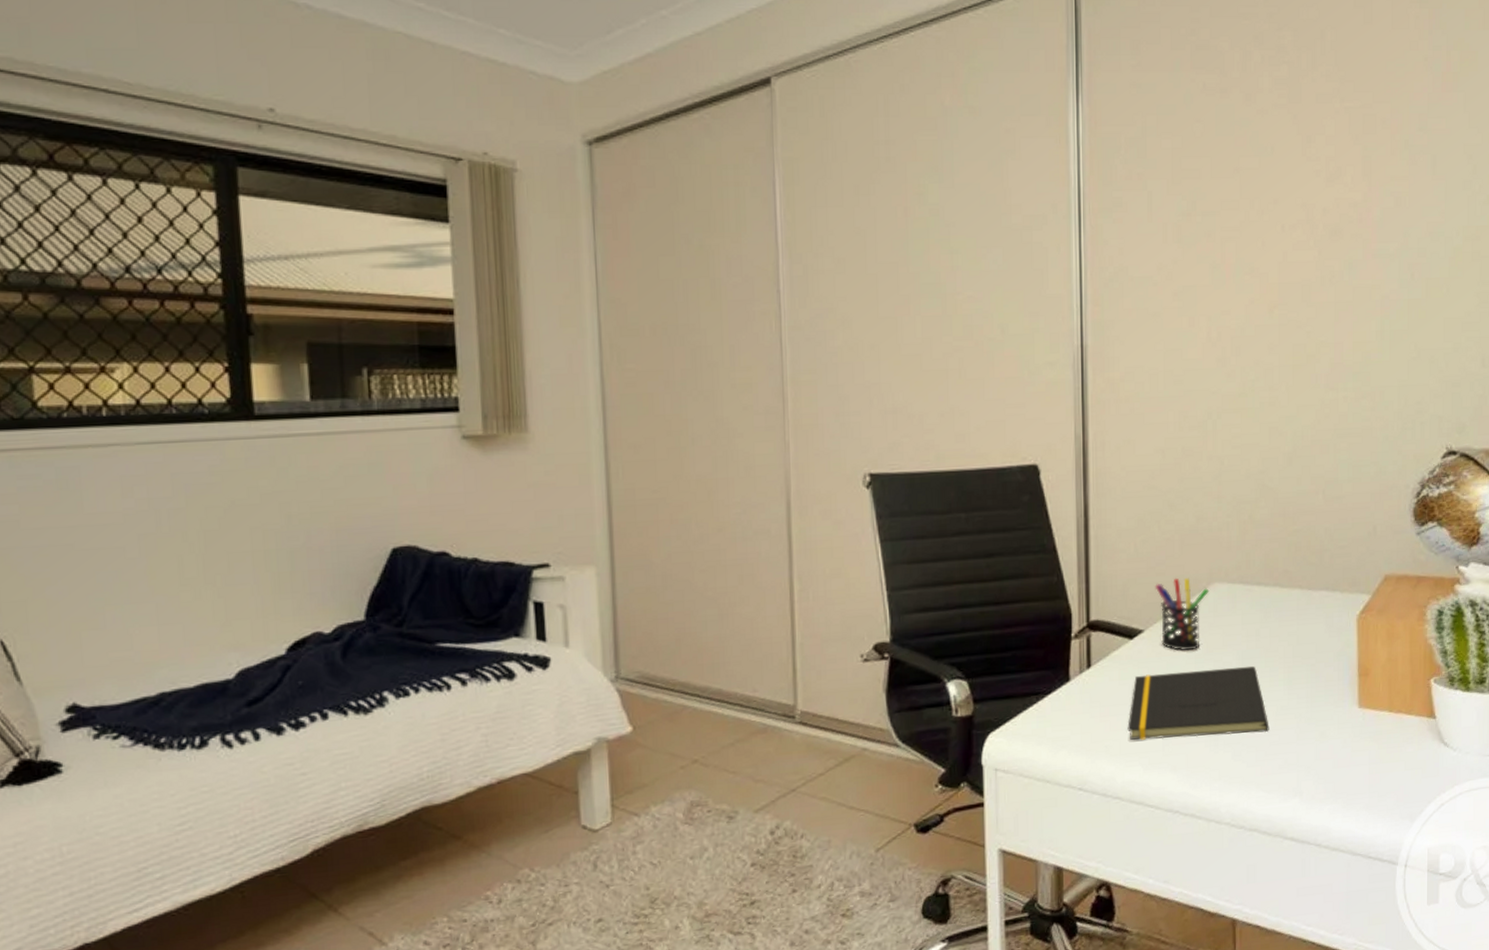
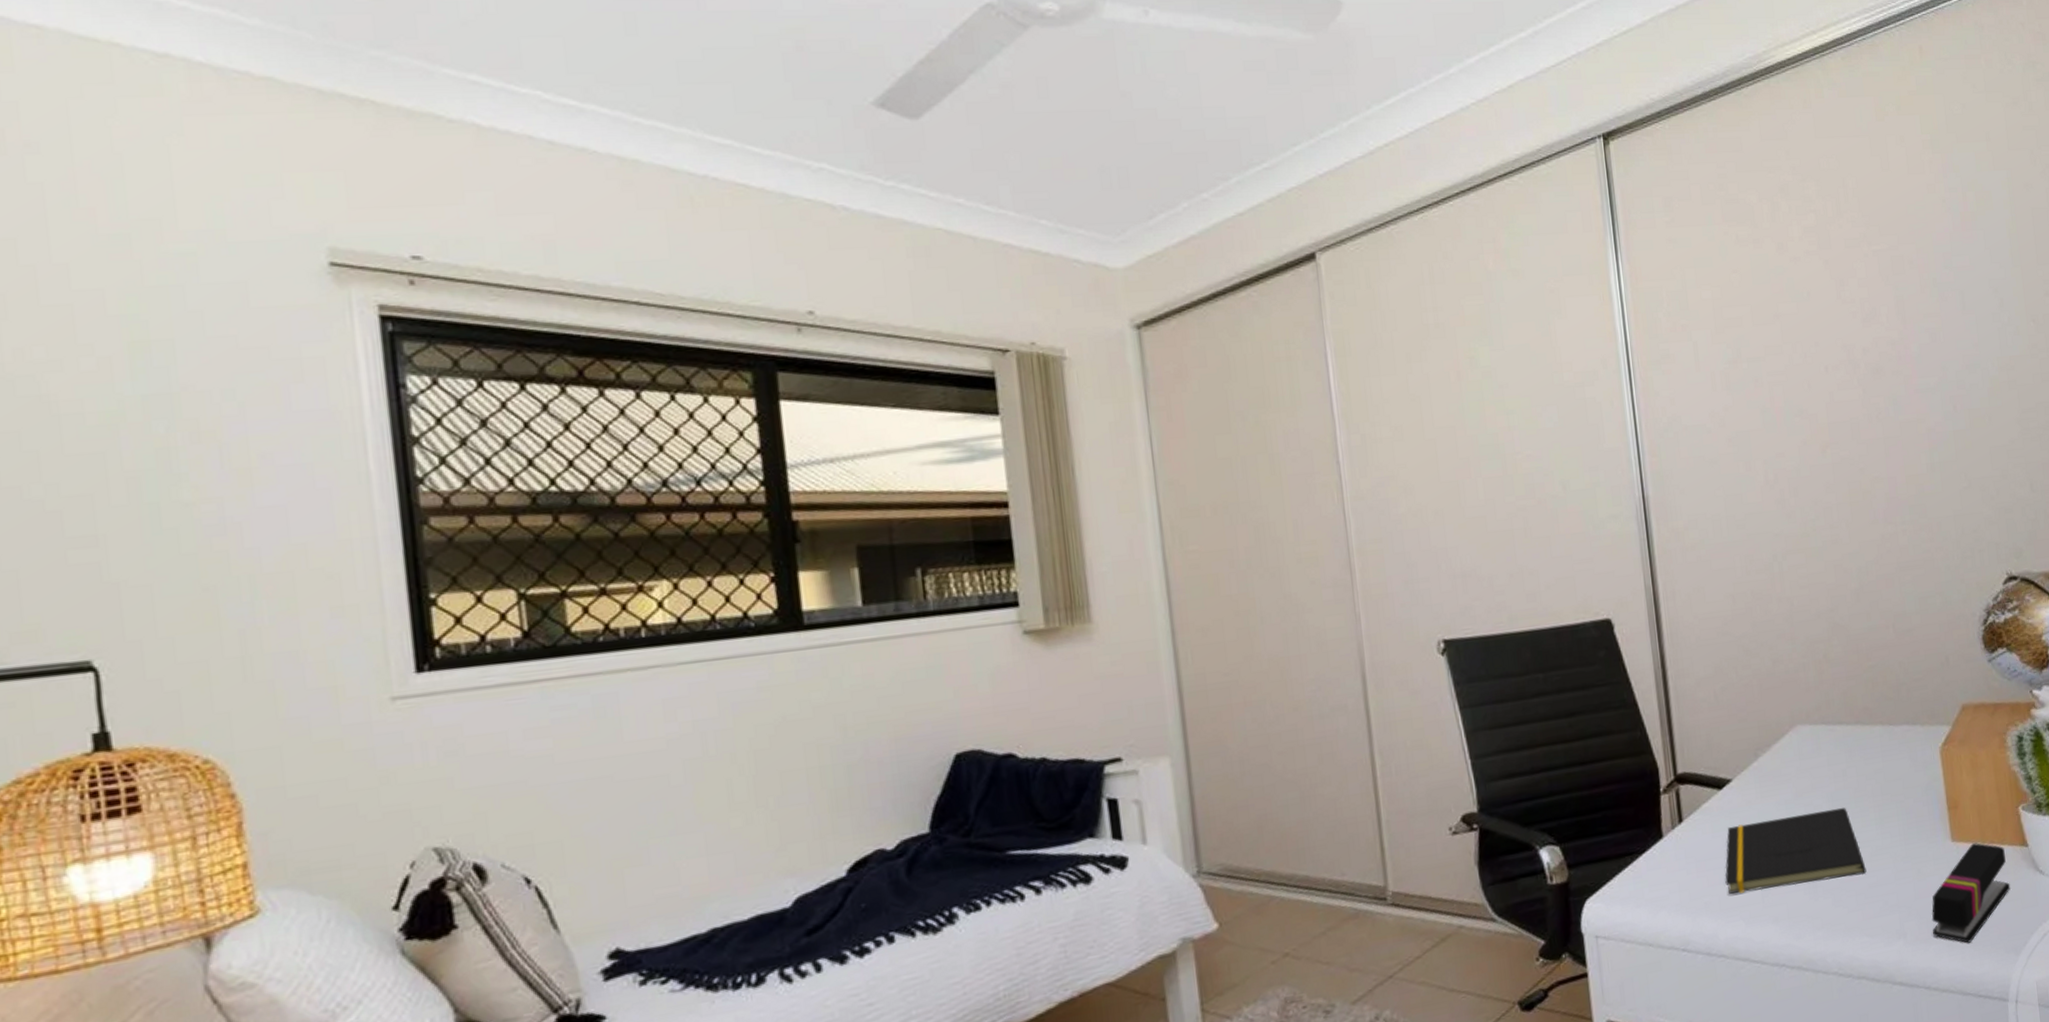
pen holder: present [1155,578,1210,651] -> none [1738,722,1793,798]
stapler: none [1330,711,1413,806] -> present [1932,843,2011,943]

